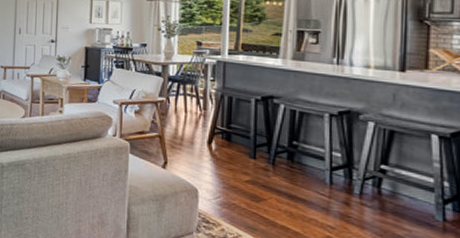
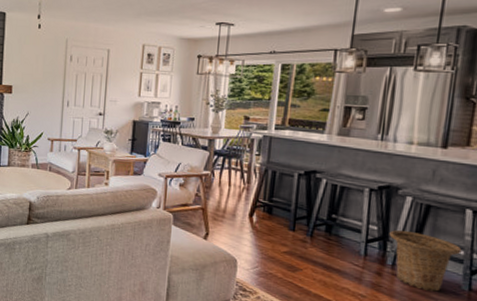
basket: none [354,157,432,223] -> present [389,230,462,292]

